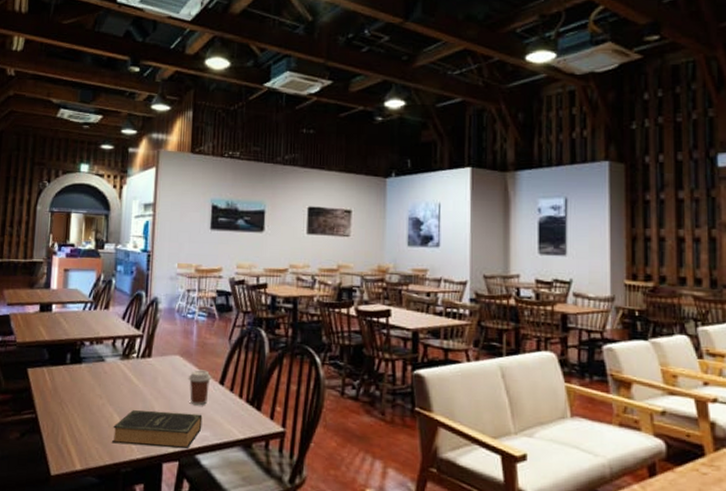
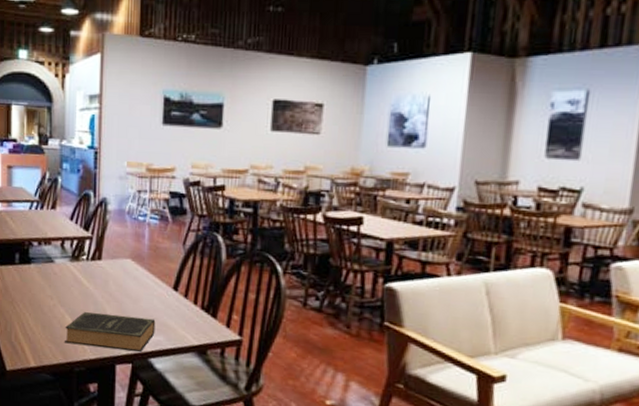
coffee cup: present [188,369,211,406] -> none [140,274,164,311]

